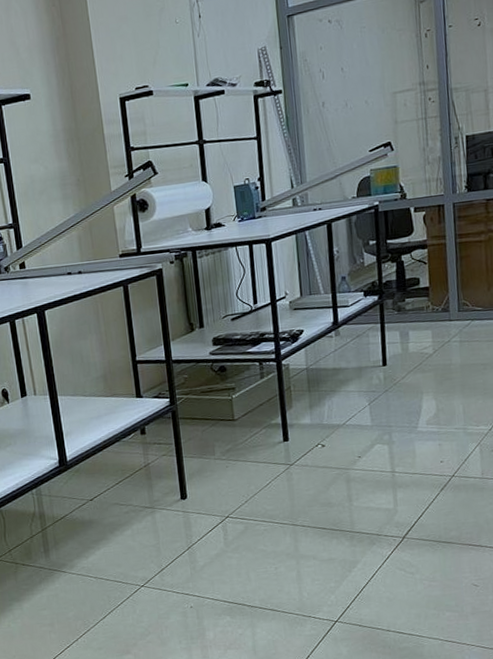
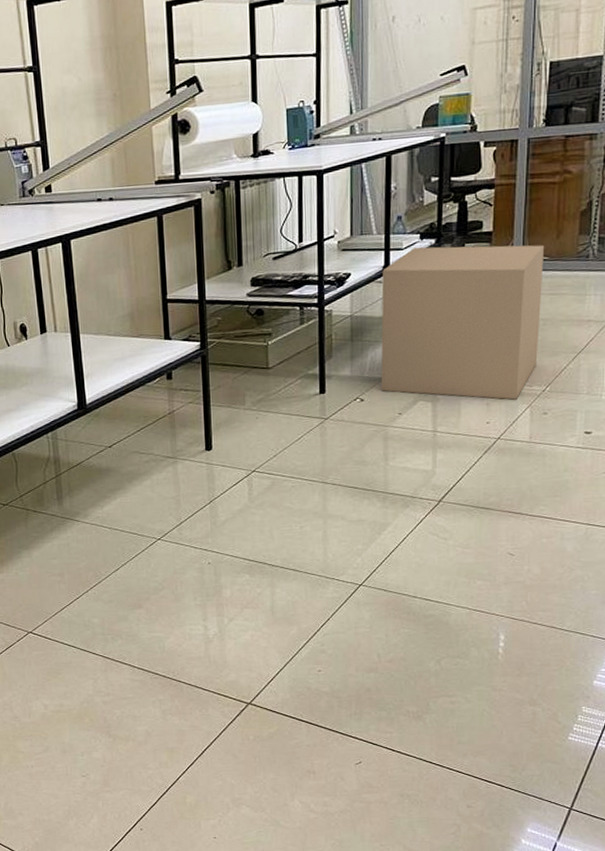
cardboard box: none [332,297,482,440] -> present [381,244,545,400]

